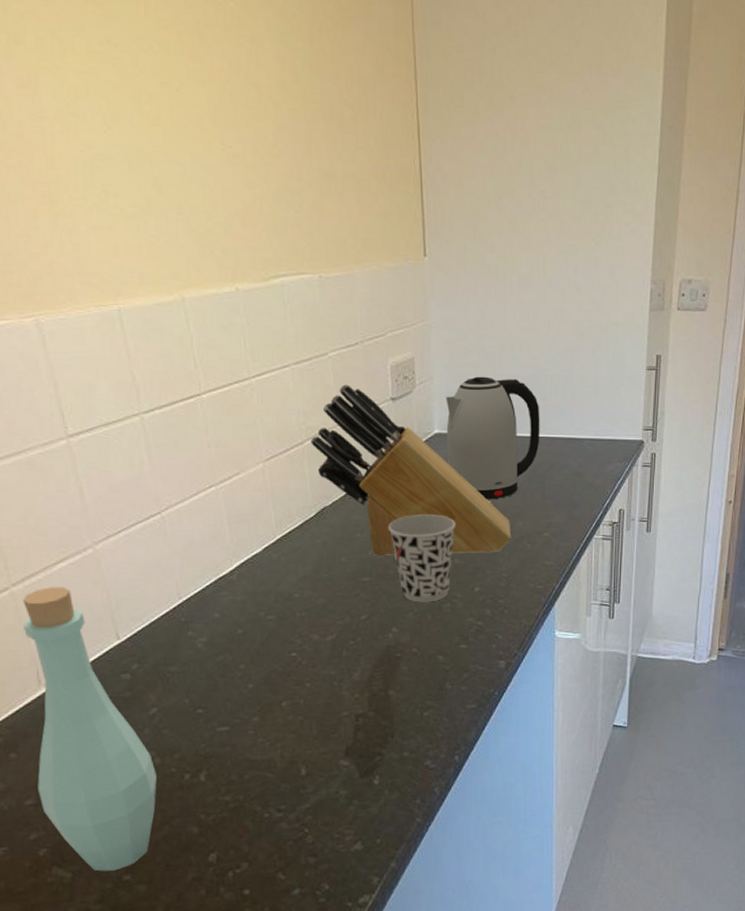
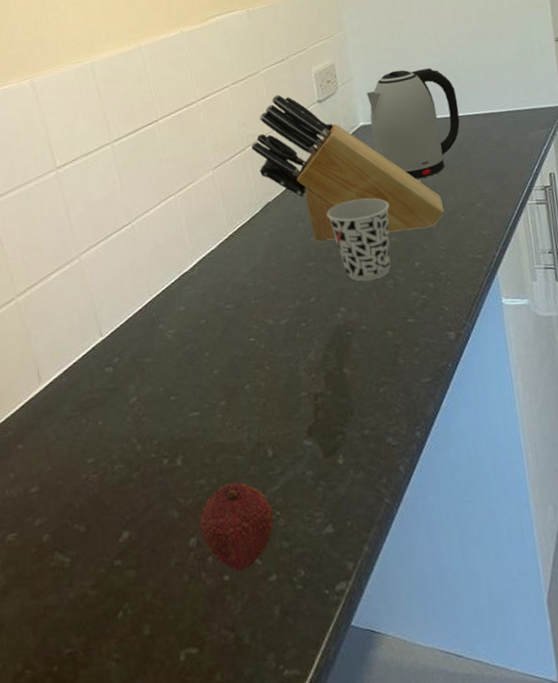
bottle: present [23,587,157,871] -> none [26,294,140,556]
fruit: none [221,800,302,885] -> present [199,482,274,571]

